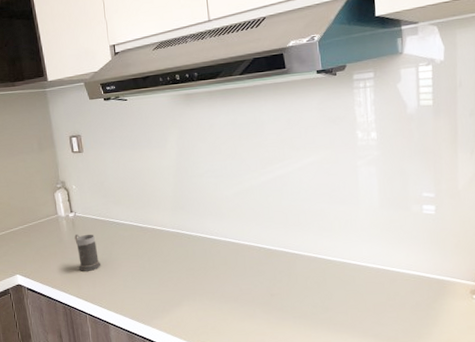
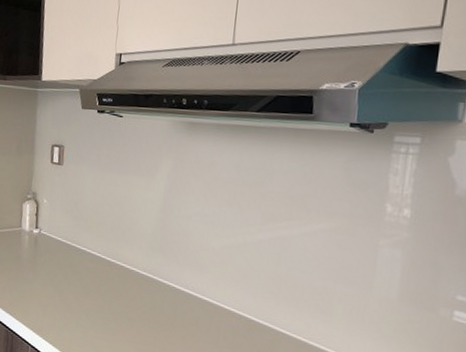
mug: present [74,233,101,271] -> none [31,253,57,298]

